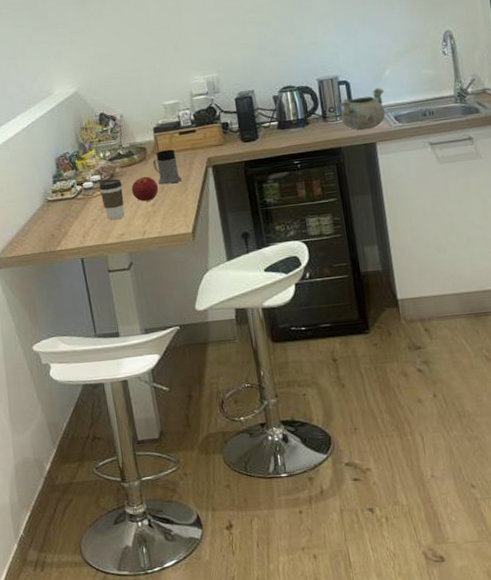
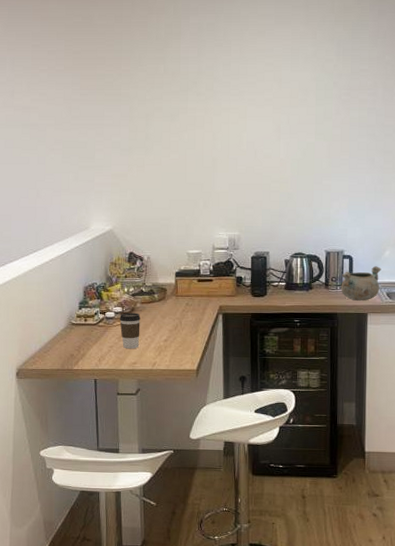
apple: present [131,176,159,202] -> none [149,314,173,336]
mug: present [153,149,182,185] -> none [171,293,194,324]

